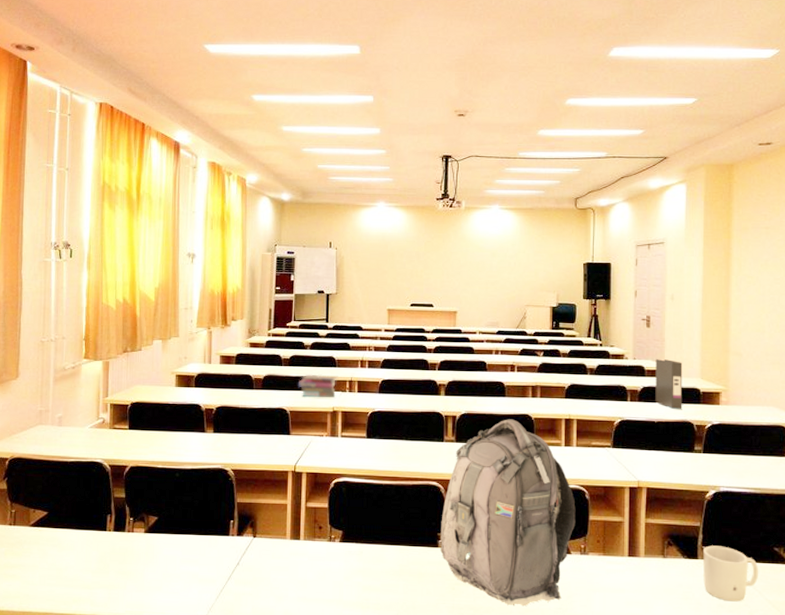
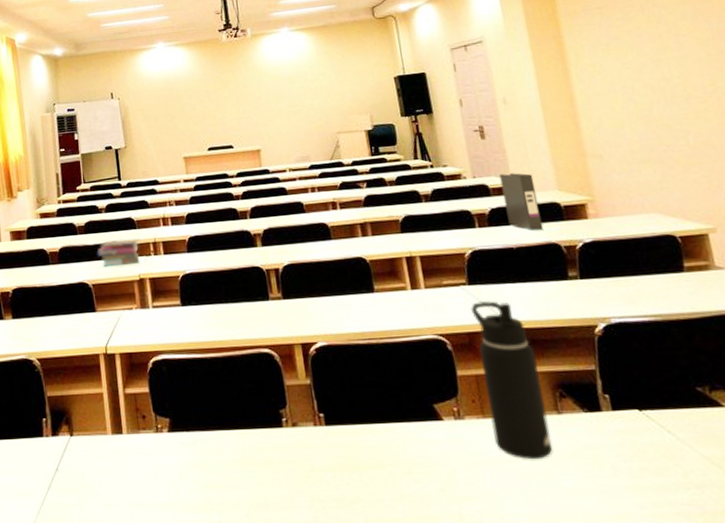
backpack: present [438,419,576,607] -> none [281,264,442,493]
water bottle: none [610,461,655,591] -> present [471,300,553,459]
mug: present [703,545,759,602] -> none [606,391,685,462]

